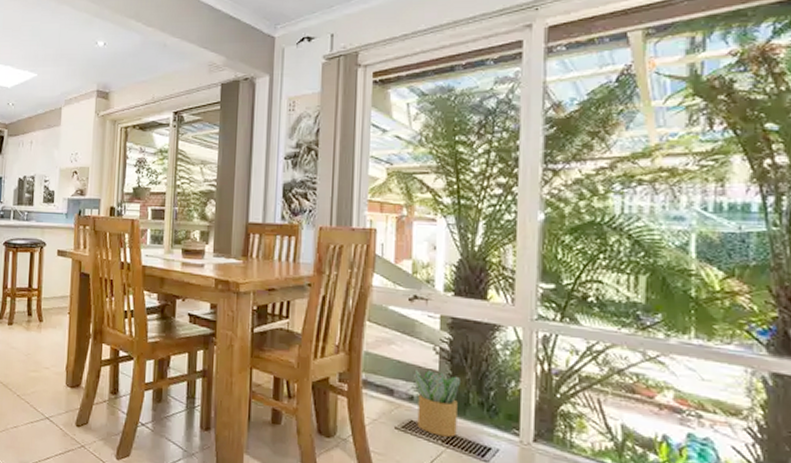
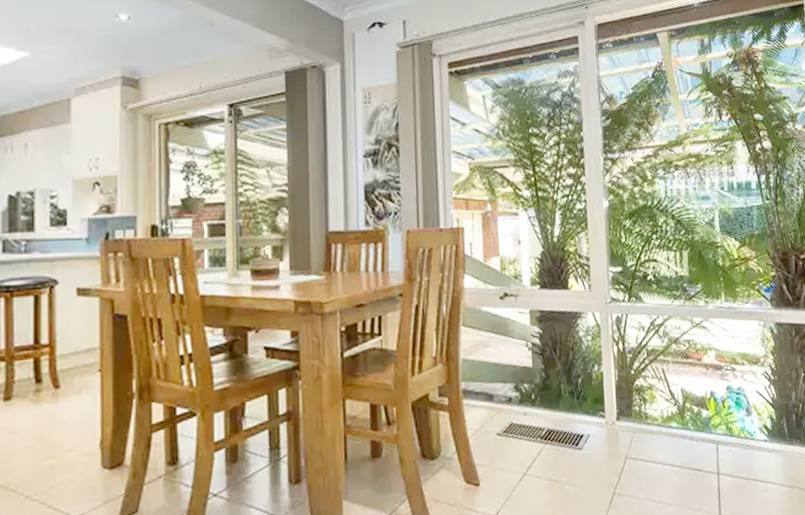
potted plant: present [414,369,460,437] -> none [510,366,553,434]

